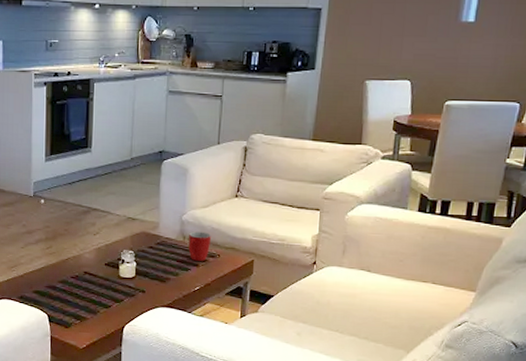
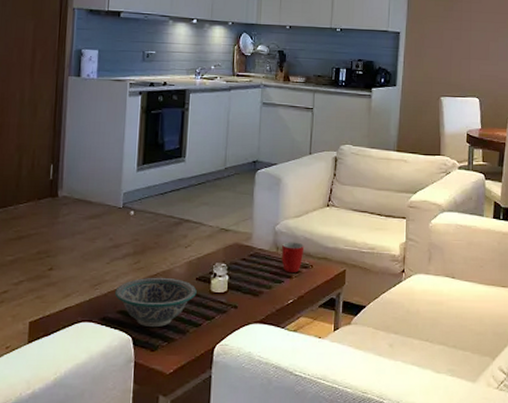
bowl: none [30,261,106,307] -> present [115,277,197,328]

